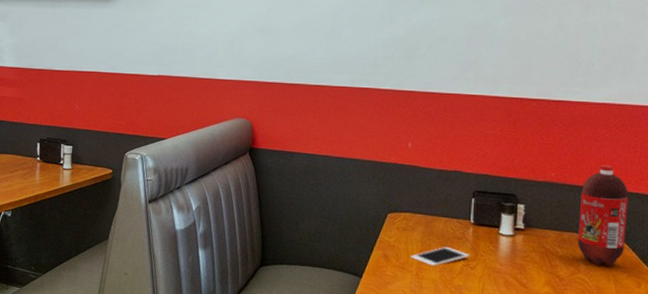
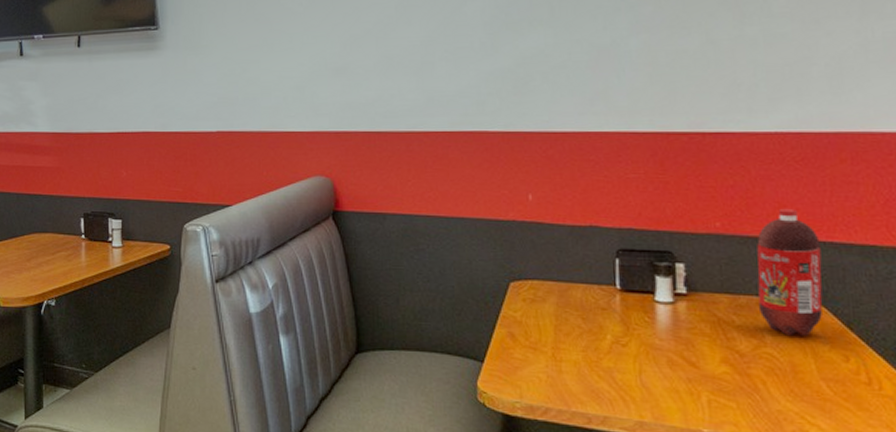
cell phone: present [410,247,469,266] -> none [543,320,619,345]

